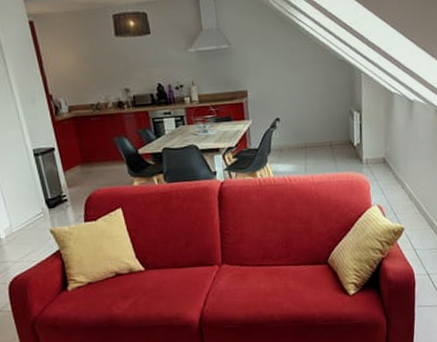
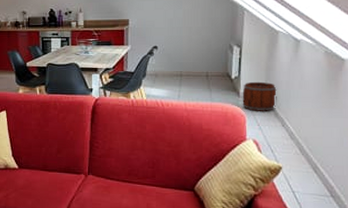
bucket: none [365,146,396,177] -> present [242,81,277,111]

